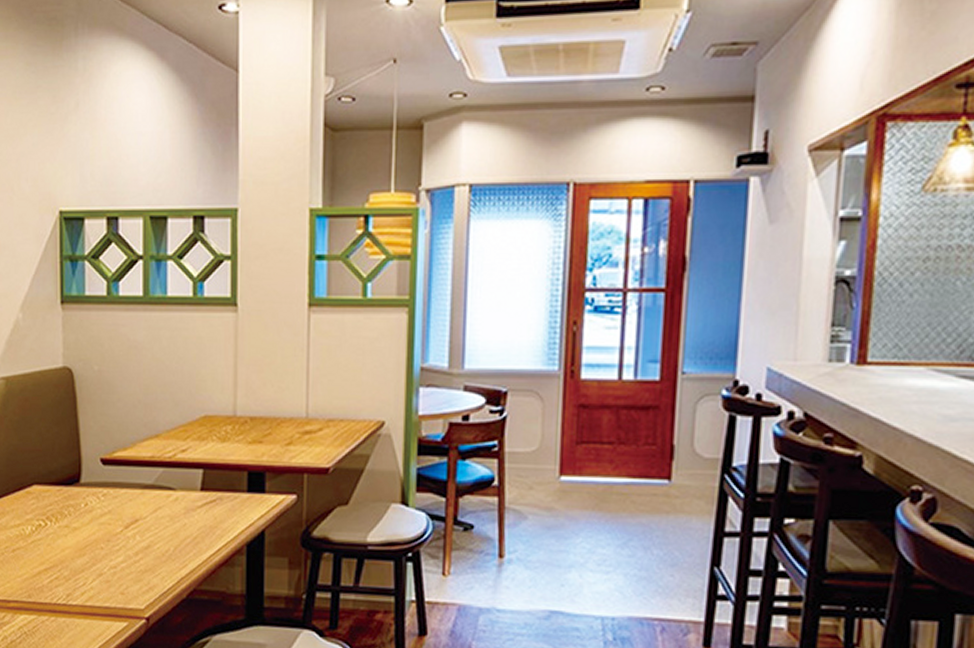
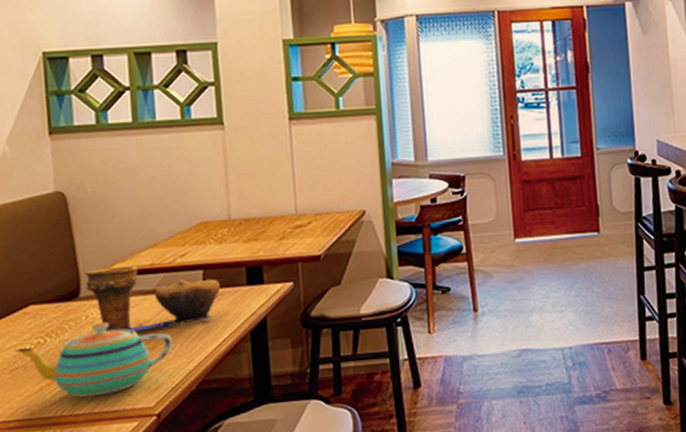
teapot: none [17,513,168,589] -> present [15,322,173,398]
decorative bowl: none [87,455,219,527] -> present [85,266,220,332]

